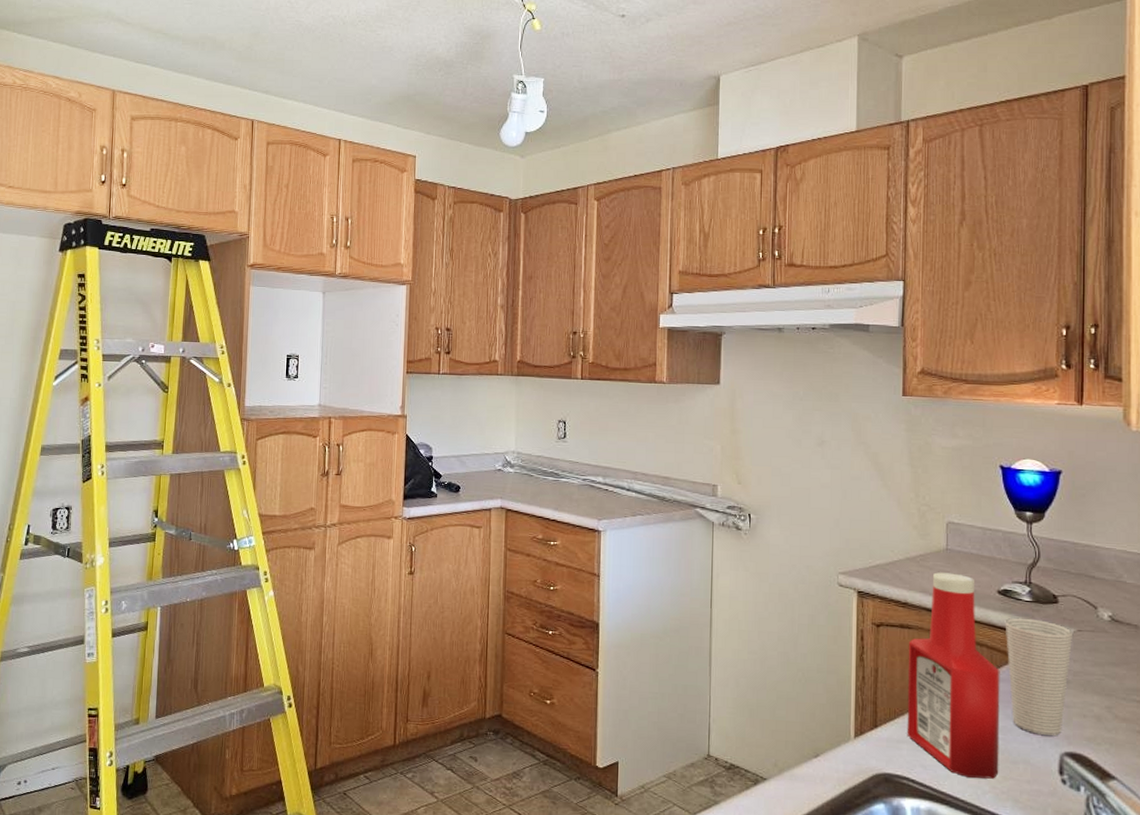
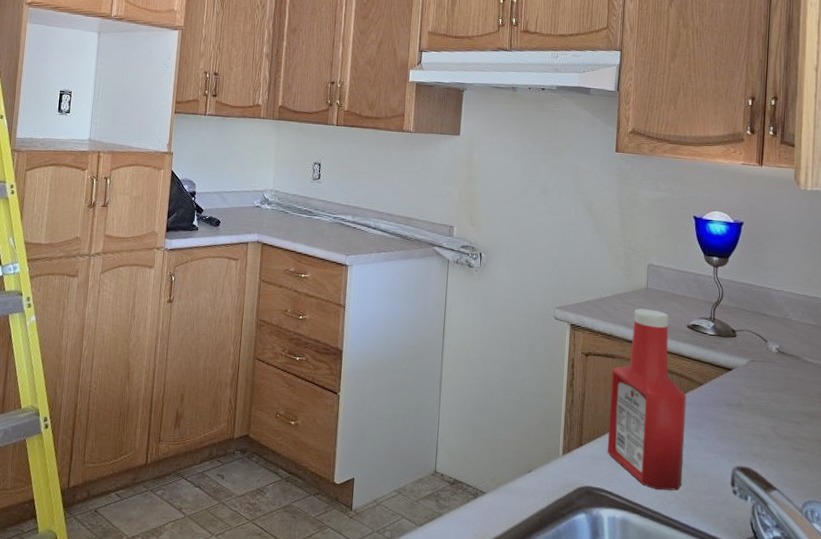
cup: present [1005,617,1072,736] -> none [692,349,747,452]

